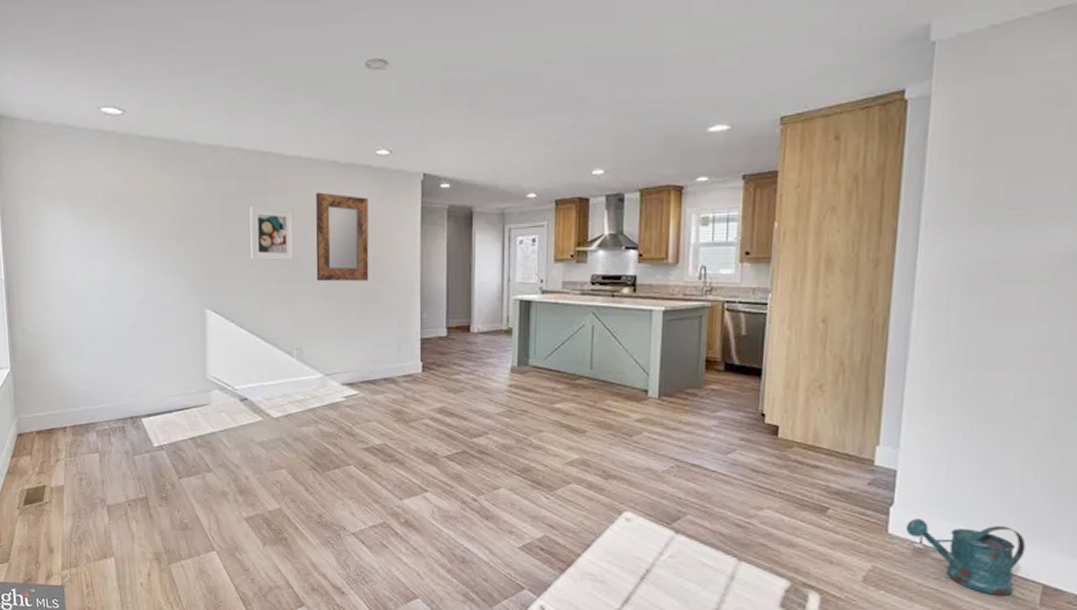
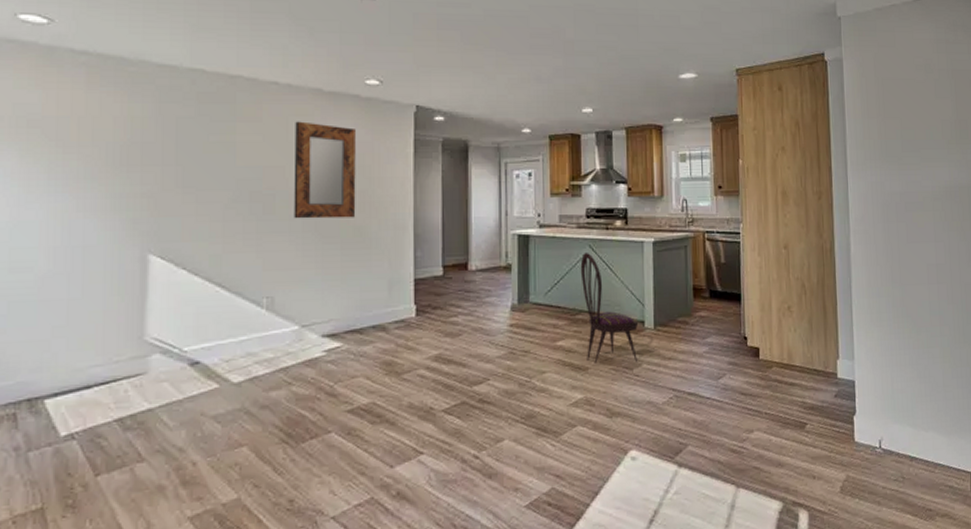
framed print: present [249,206,295,261] -> none [212,135,268,197]
dining chair: none [582,318,642,429] -> present [580,252,639,363]
watering can: present [905,518,1026,596] -> none [867,423,955,489]

